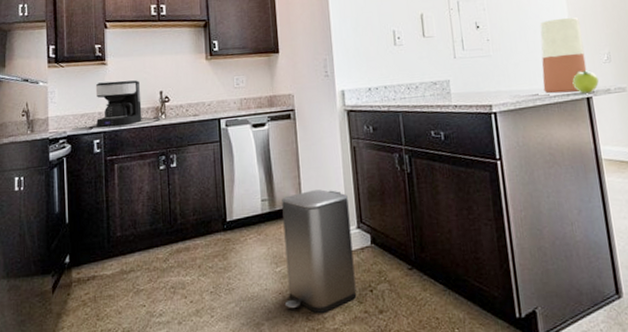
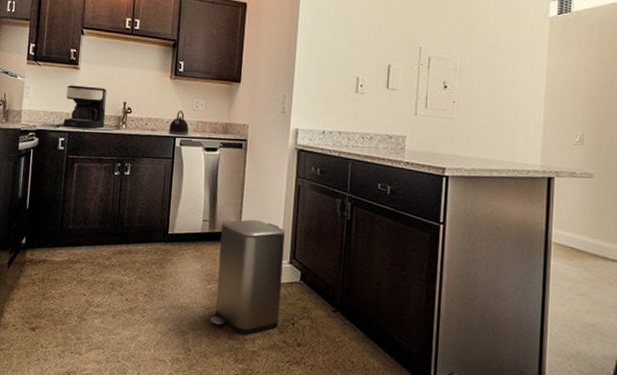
kettle: none [211,91,234,117] -> present [168,110,189,136]
vase: present [539,17,587,94] -> none [503,90,557,171]
fruit: present [572,70,599,94] -> none [536,149,565,173]

